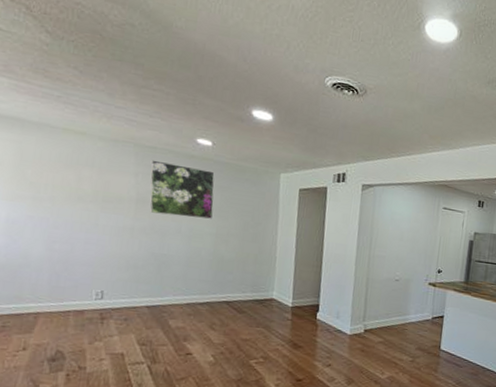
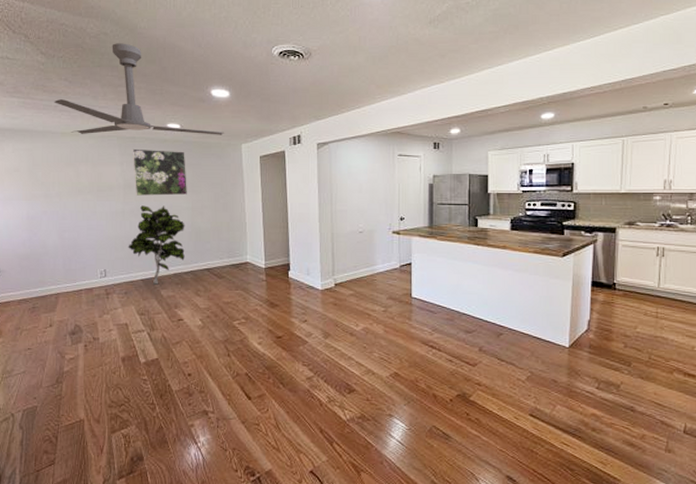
ceiling fan: none [56,38,262,161] -> present [53,43,224,135]
indoor plant: none [133,224,206,313] -> present [128,205,185,285]

